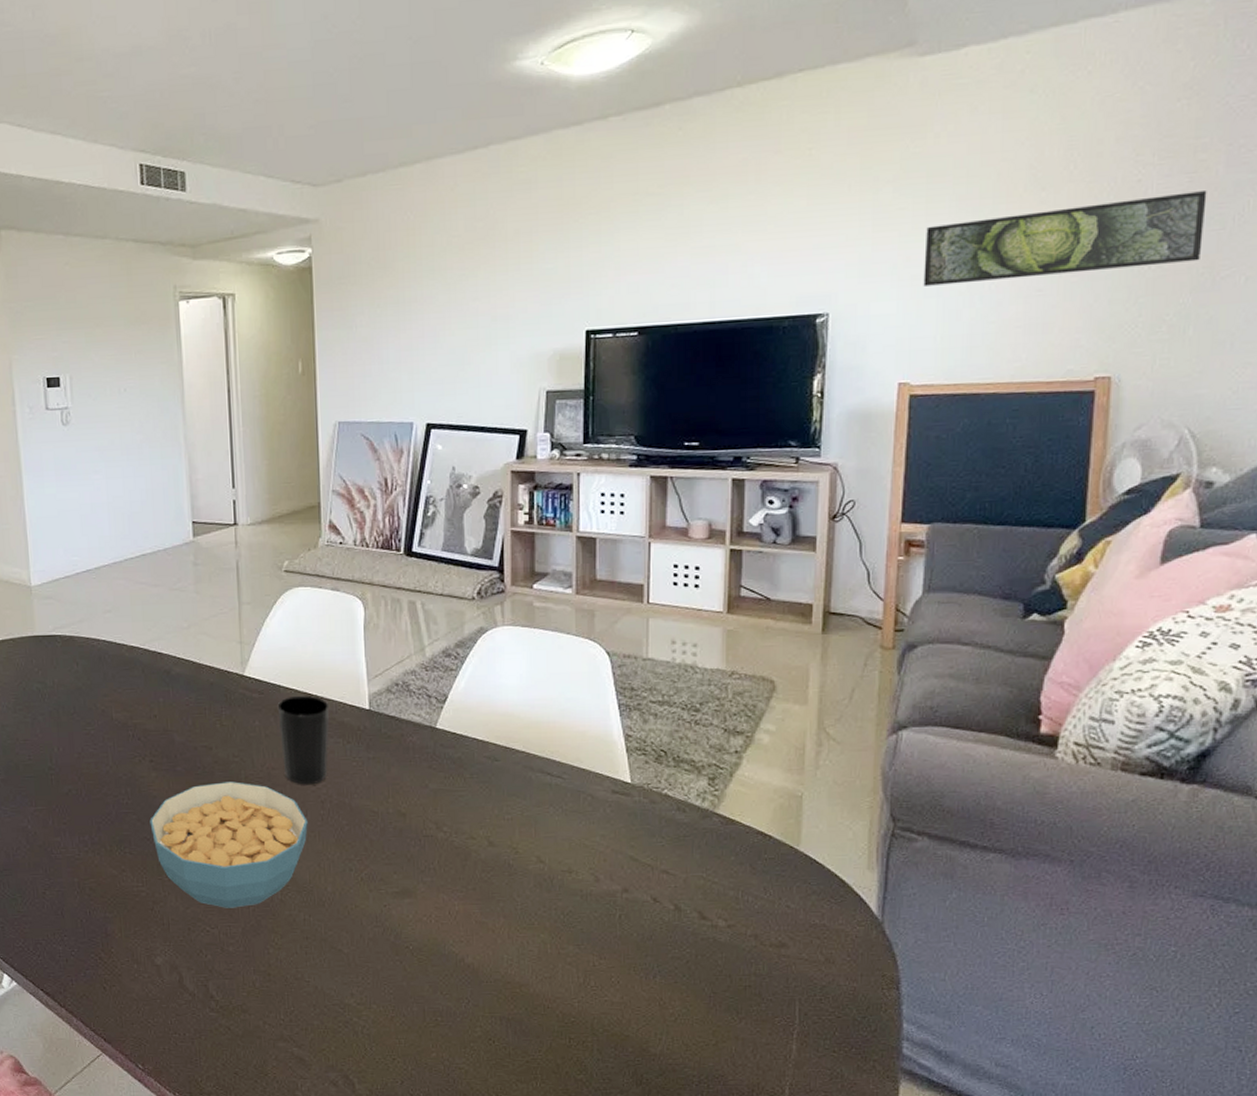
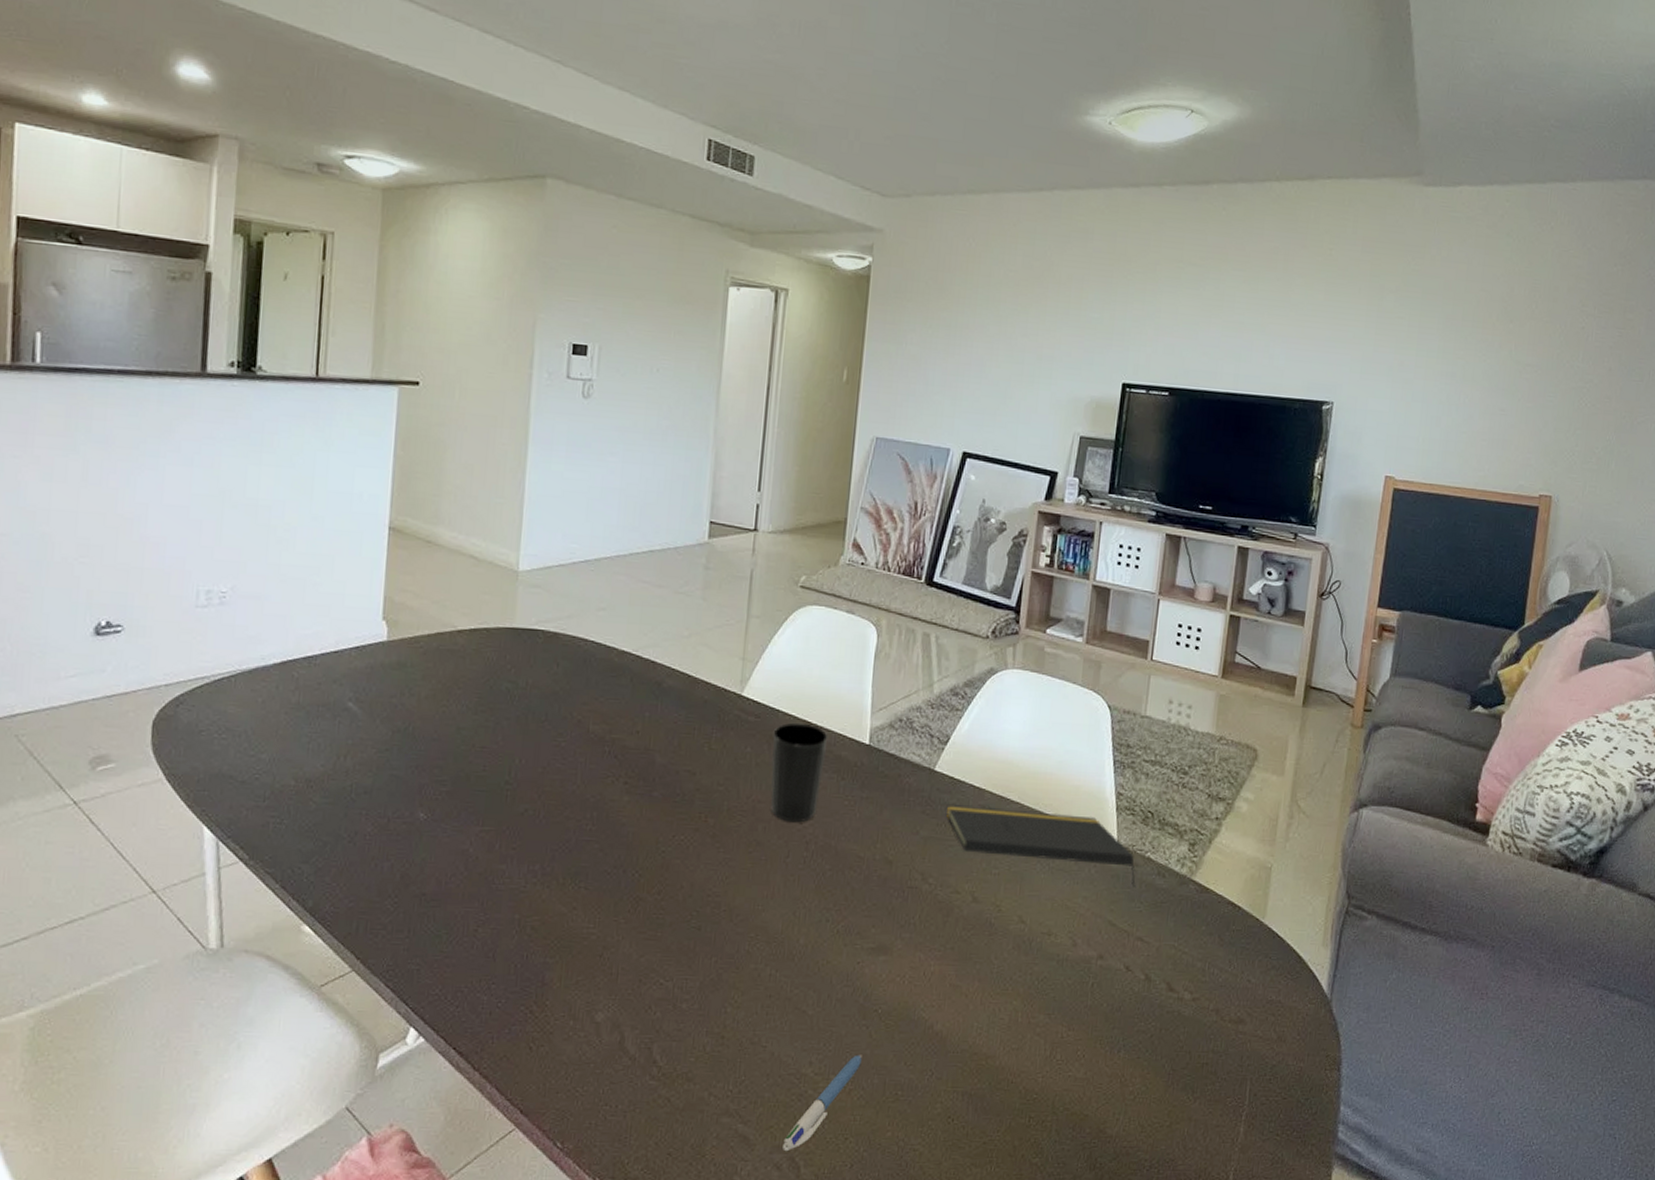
cereal bowl: present [150,782,308,908] -> none [613,812,789,958]
pen: none [336,986,400,1071] -> present [783,1054,862,1152]
notepad: none [453,757,655,824] -> present [946,803,1135,888]
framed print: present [923,191,1207,286] -> none [1412,337,1632,405]

